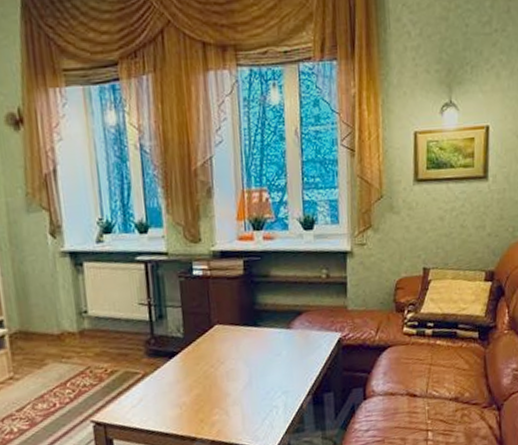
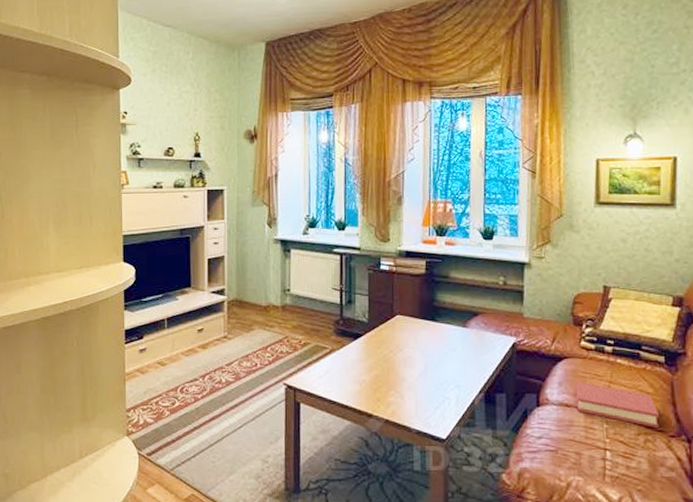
hardback book: none [399,368,474,403] -> present [575,381,660,429]

